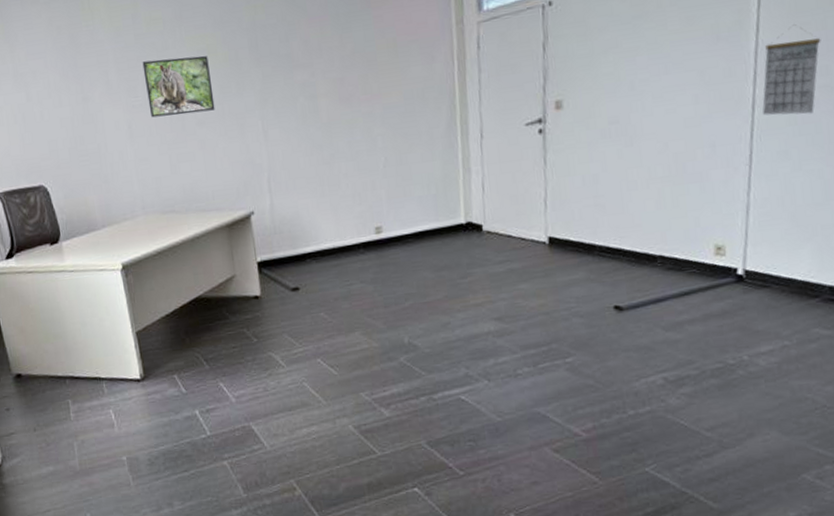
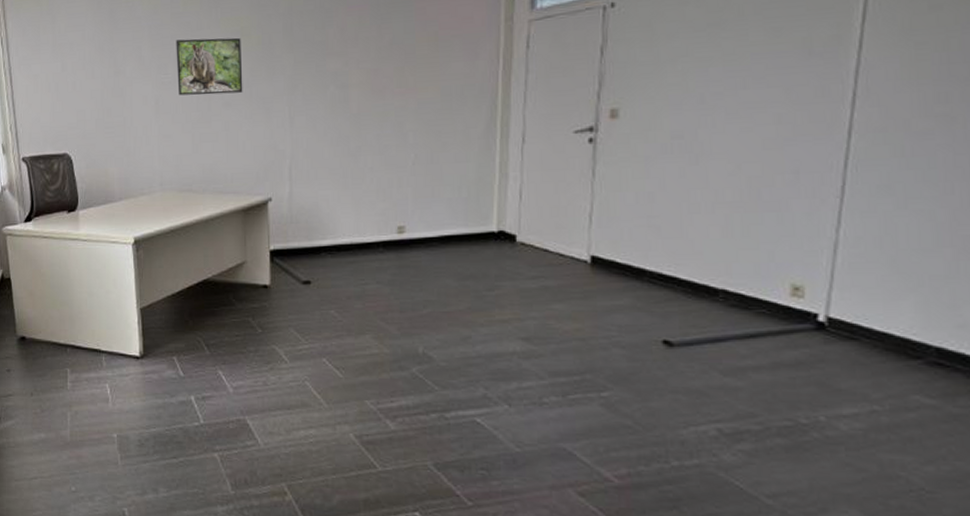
calendar: present [762,24,821,116] -> none [861,43,941,146]

